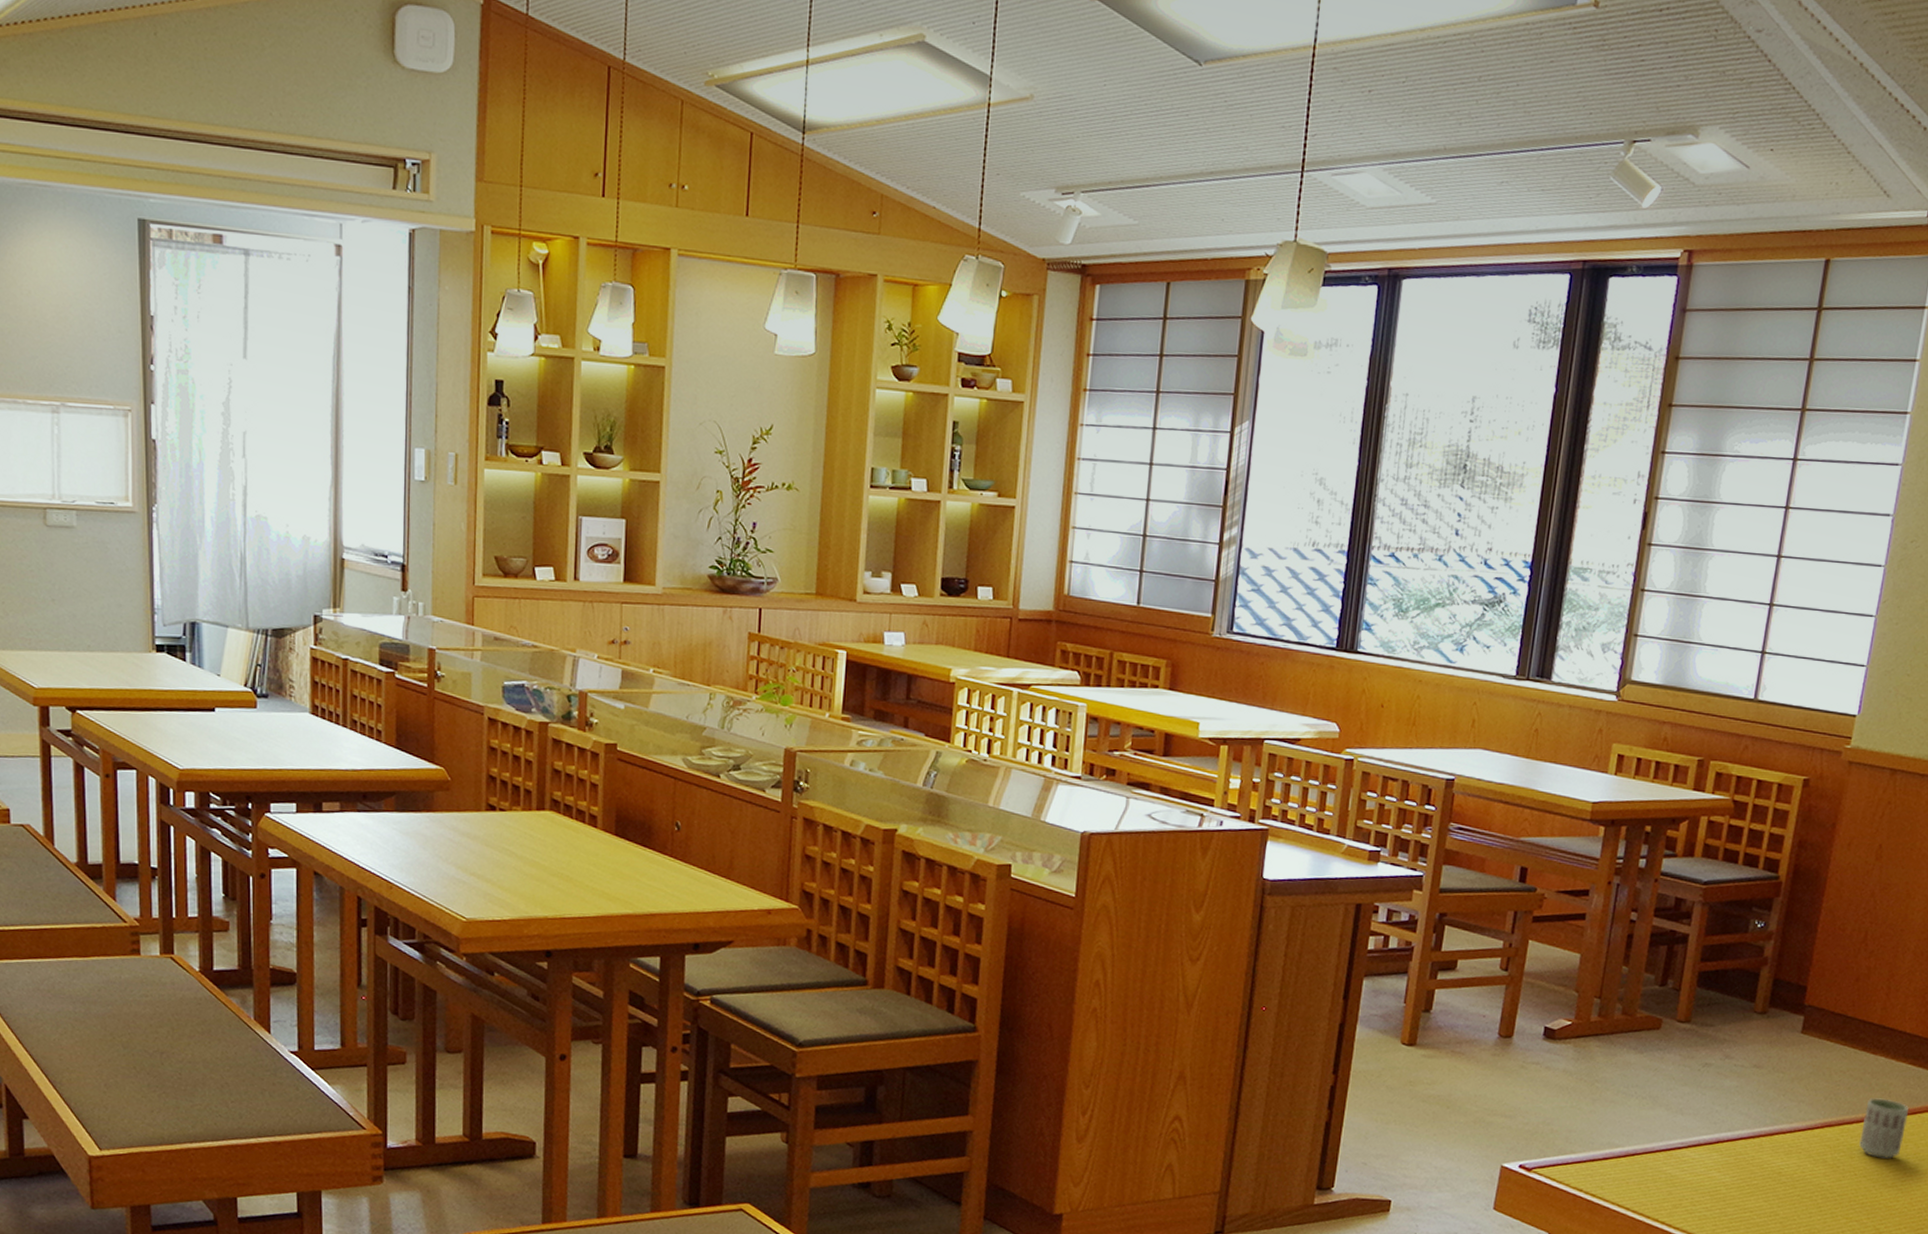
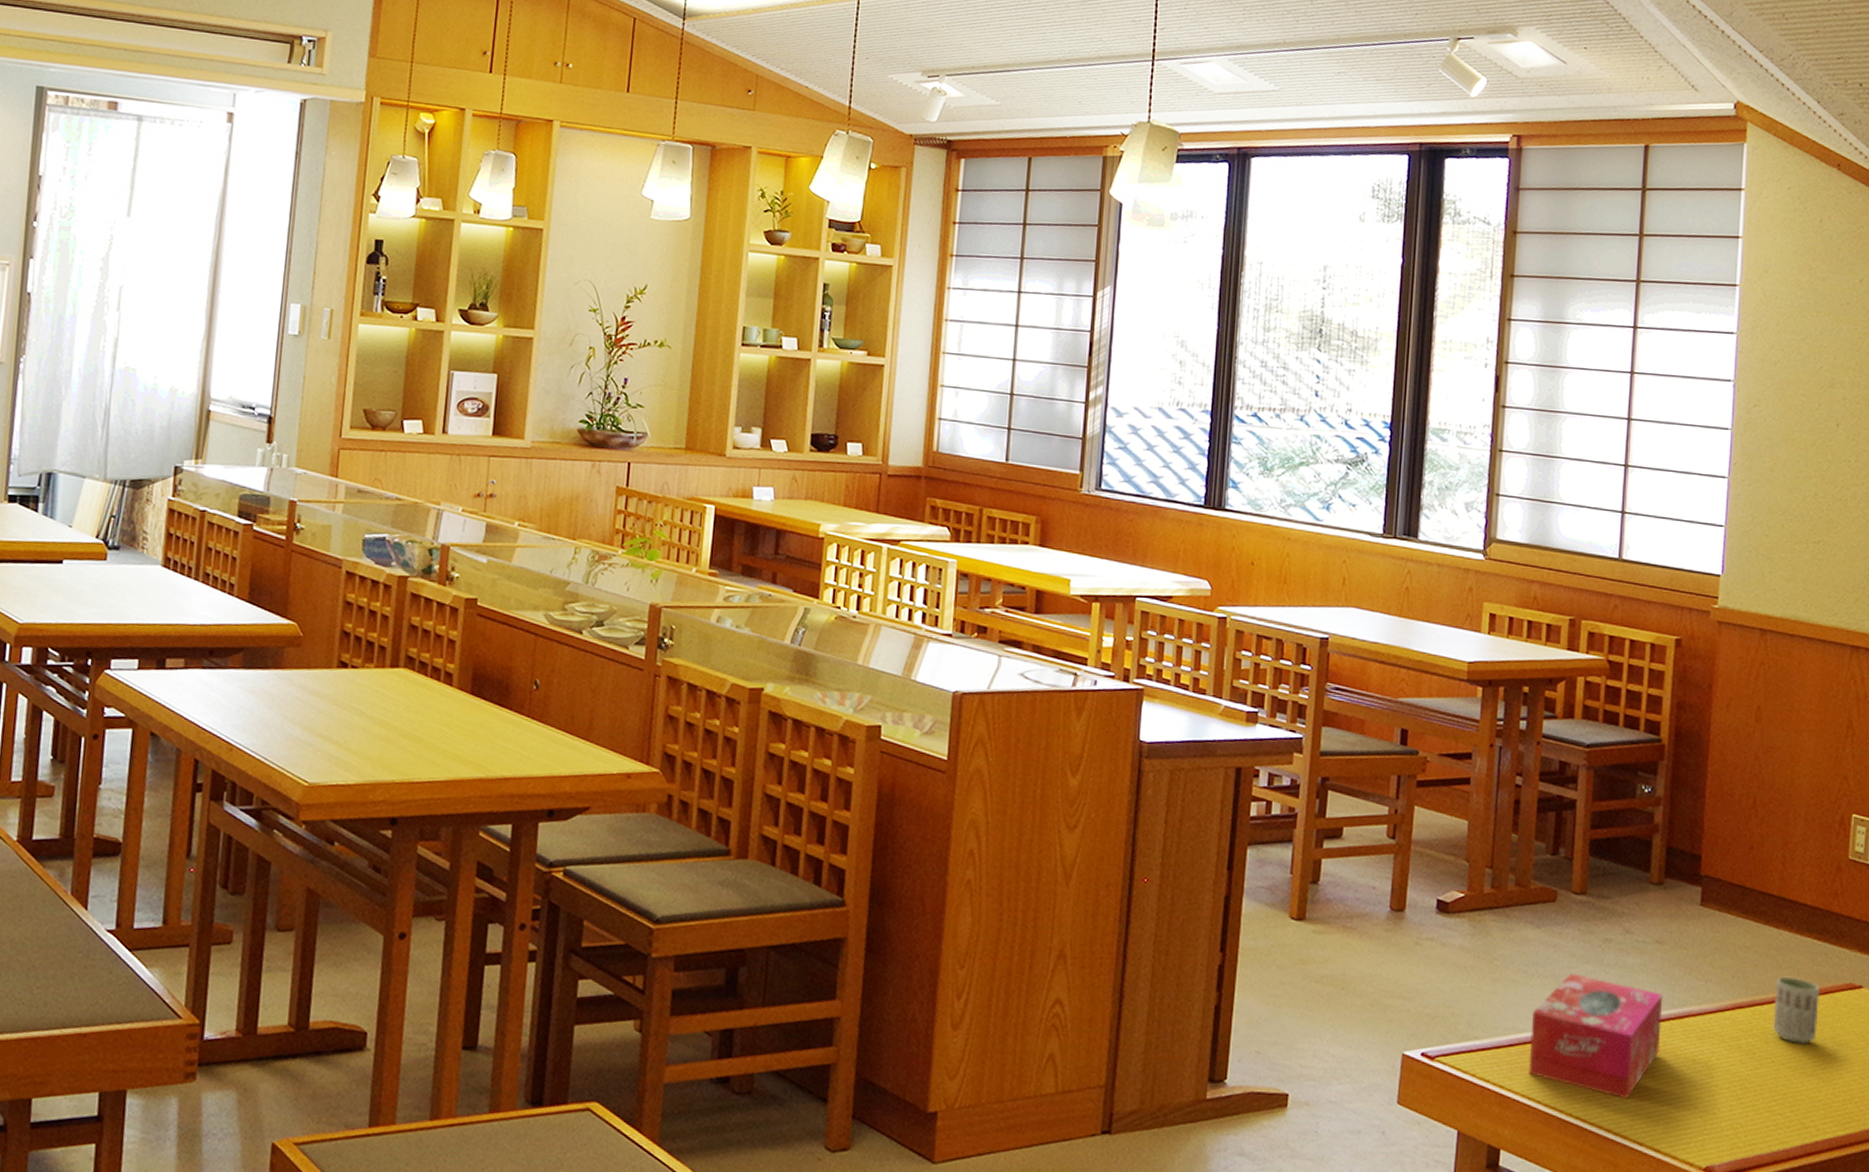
tissue box: none [1620,1094,1756,1207] -> present [1528,973,1663,1099]

